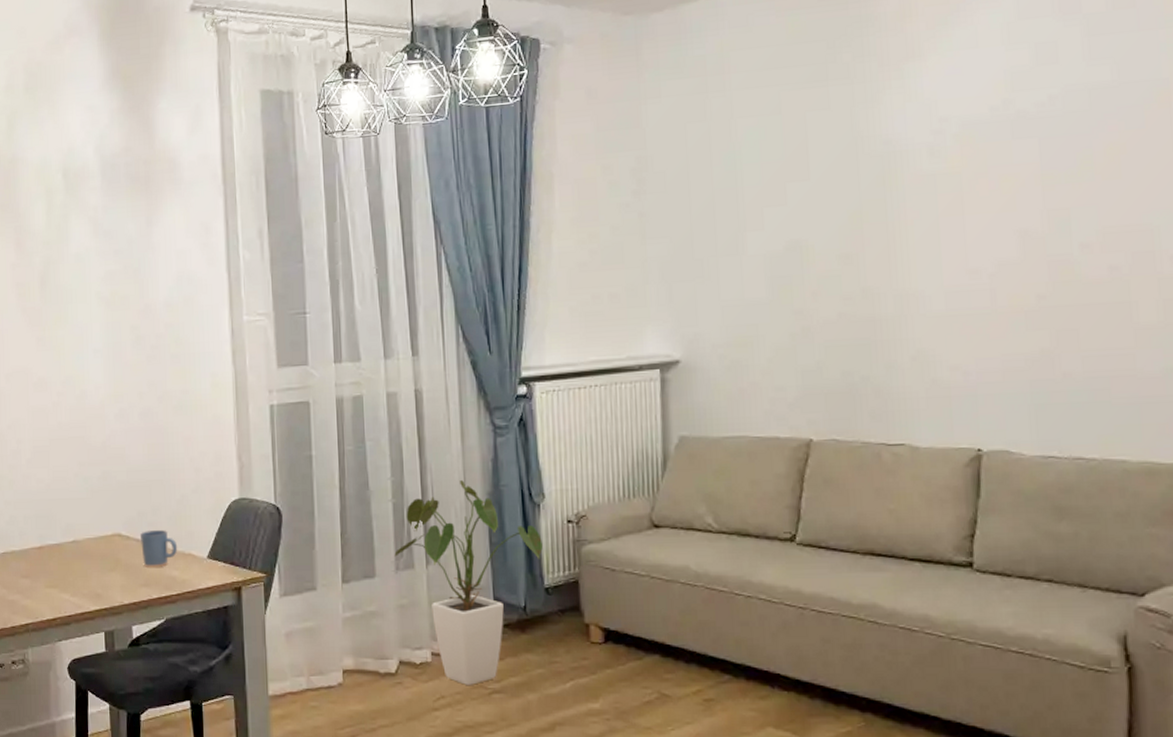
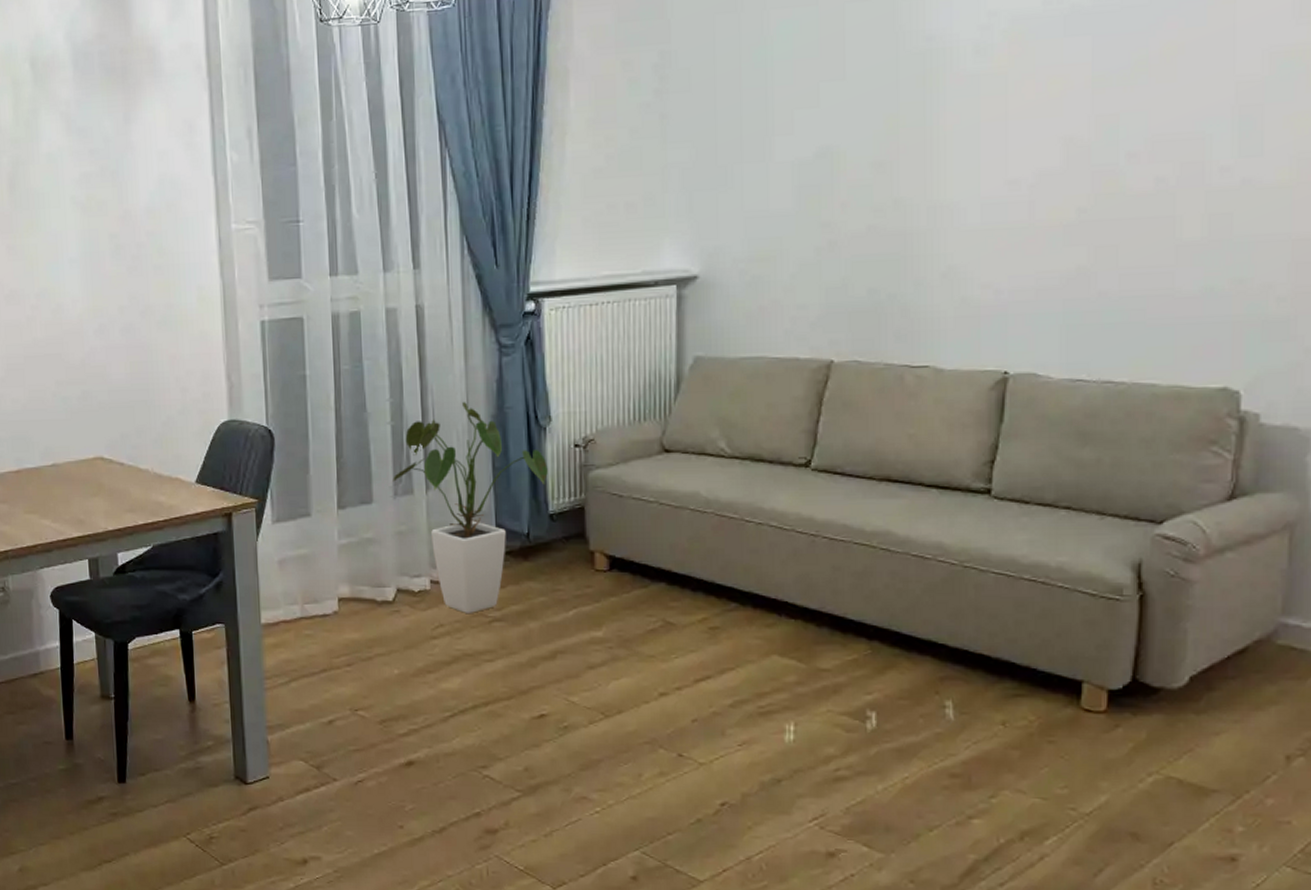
mug: present [139,530,178,567] -> none [123,453,164,492]

